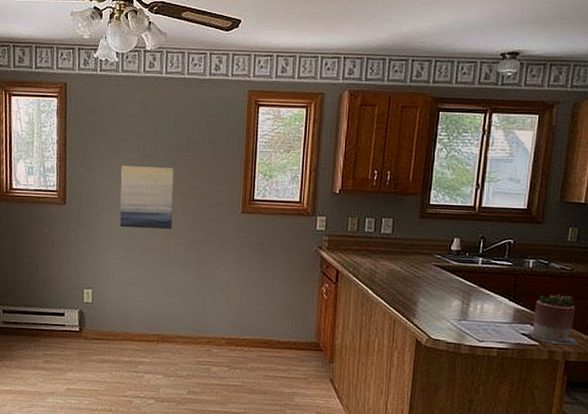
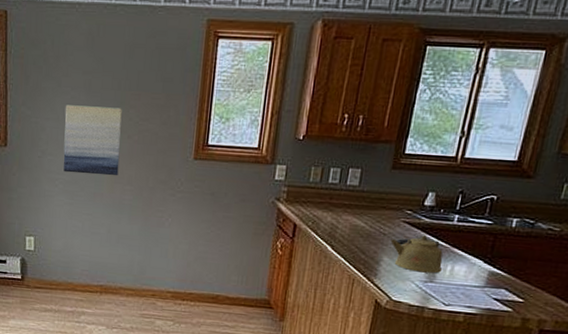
kettle: none [425,277,473,312] -> present [390,235,443,274]
succulent planter: present [528,293,578,346] -> none [501,256,560,314]

